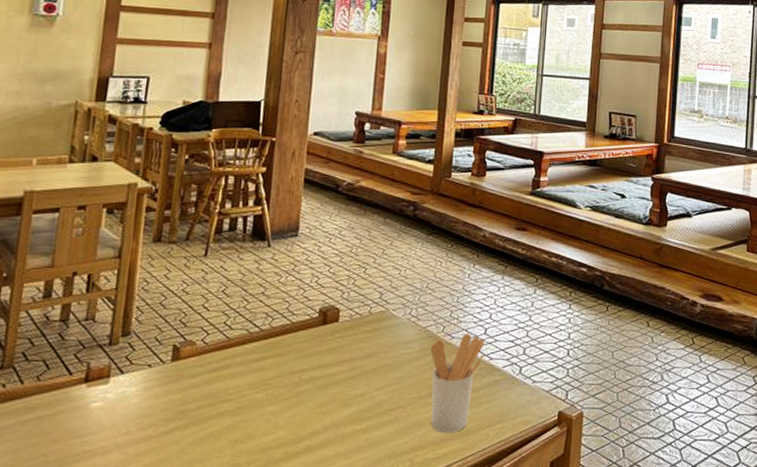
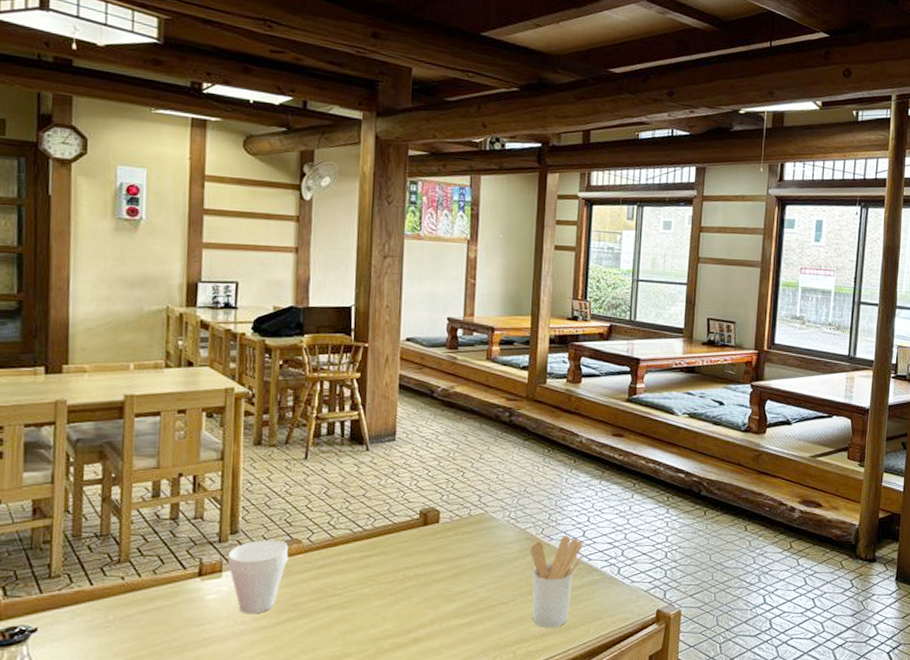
cup: none [115,342,182,424] -> present [227,540,289,615]

